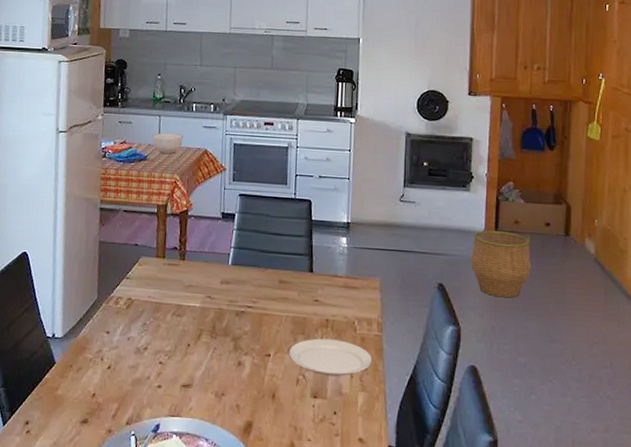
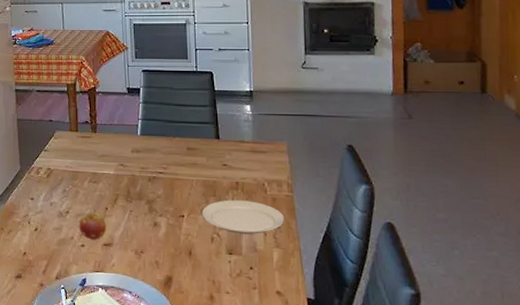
bowl: present [152,132,183,154] -> none [57,18,85,38]
fruit: none [157,349,187,380] -> present [79,212,107,239]
basket: present [470,230,532,298] -> none [379,92,447,157]

